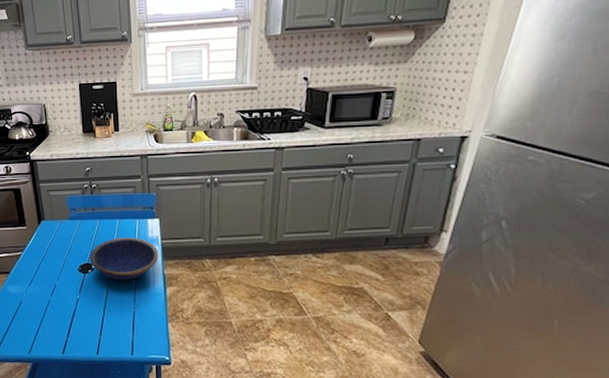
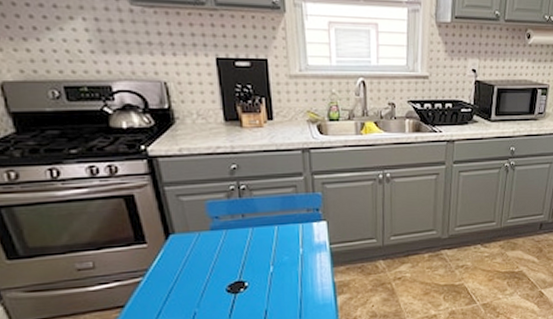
bowl: present [89,237,159,281] -> none [241,245,328,296]

